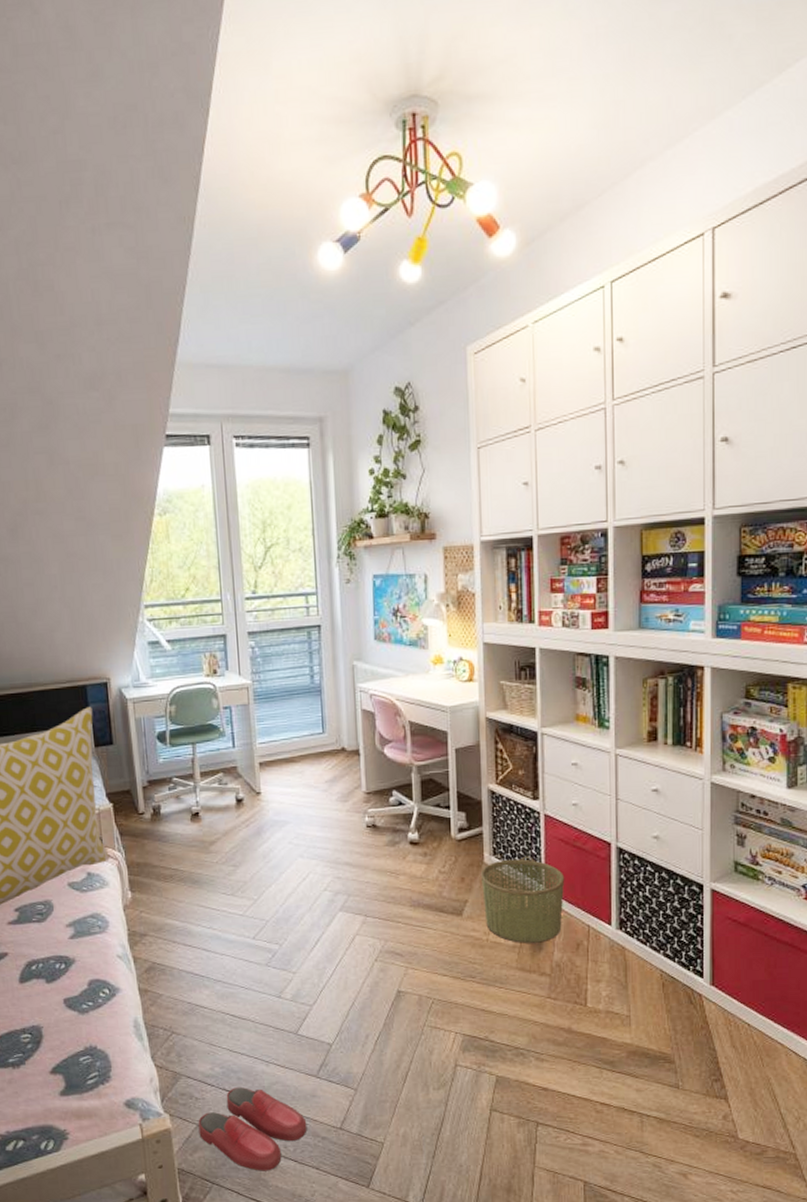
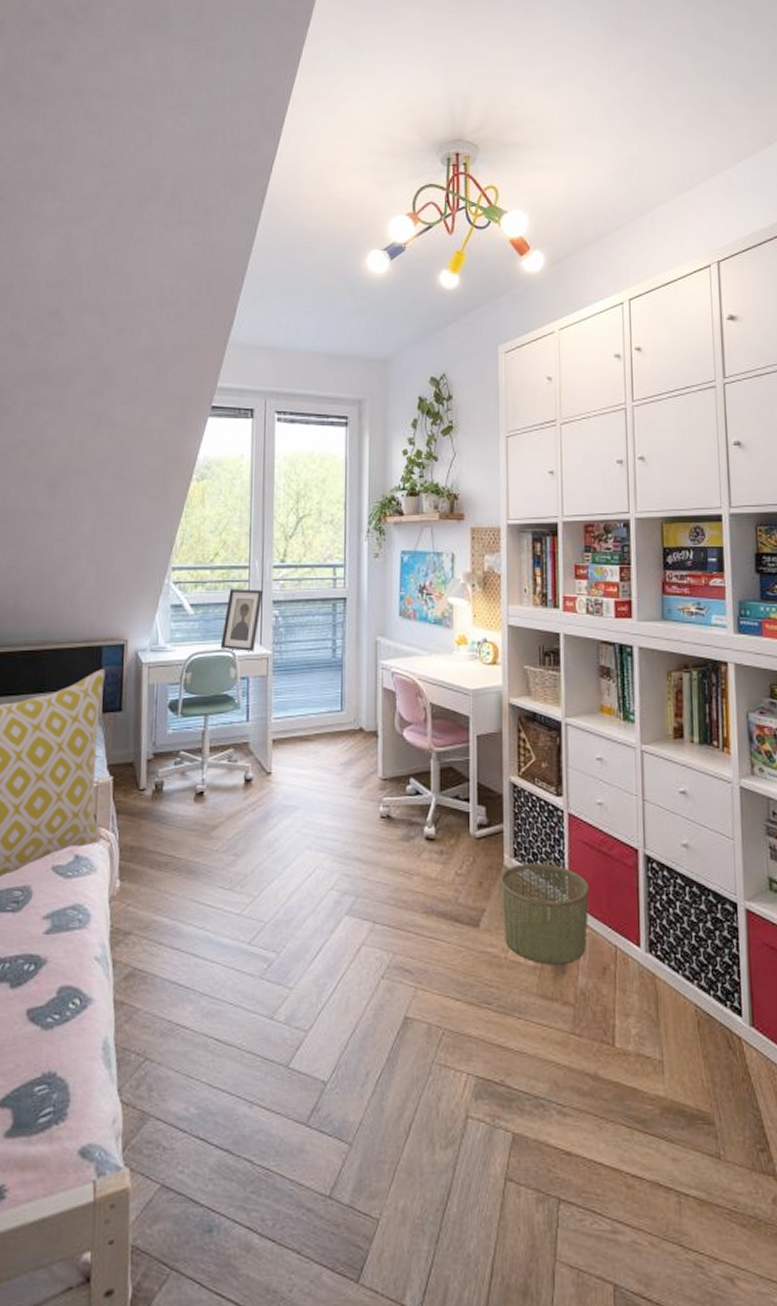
slippers: present [198,1087,307,1171] -> none [162,1135,291,1254]
picture frame: none [200,622,238,683] -> present [220,588,263,651]

